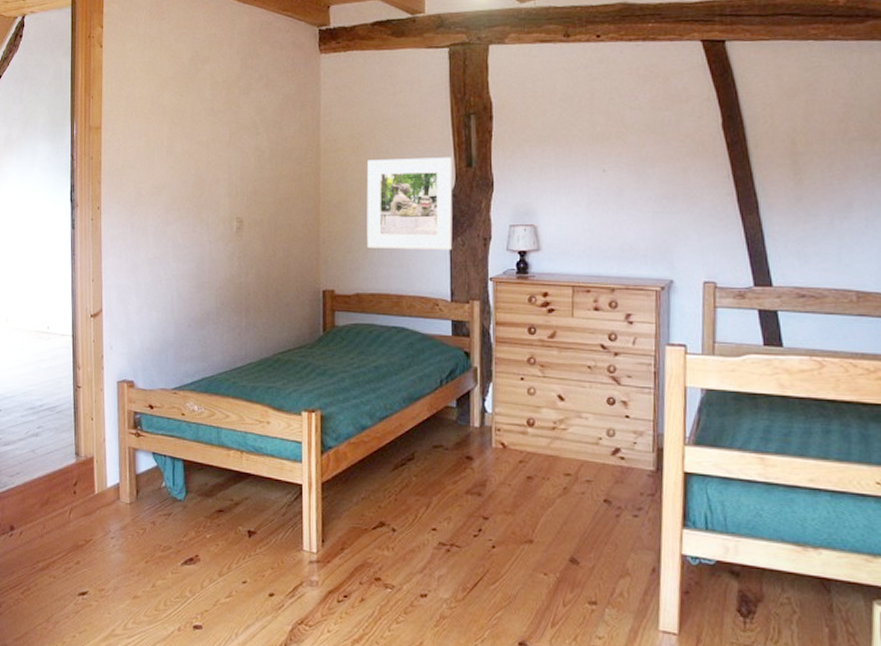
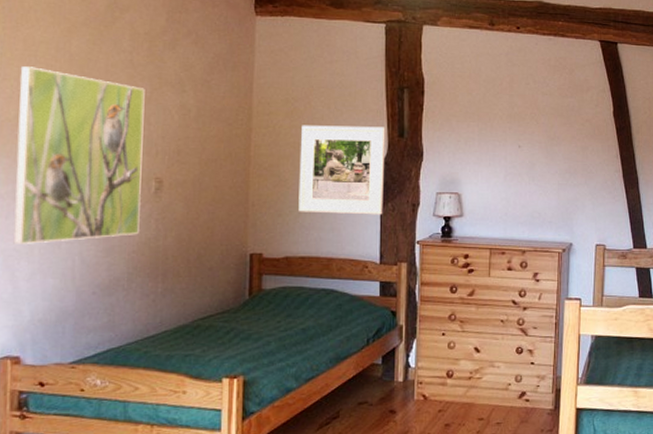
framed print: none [124,121,225,280] -> present [13,66,145,244]

